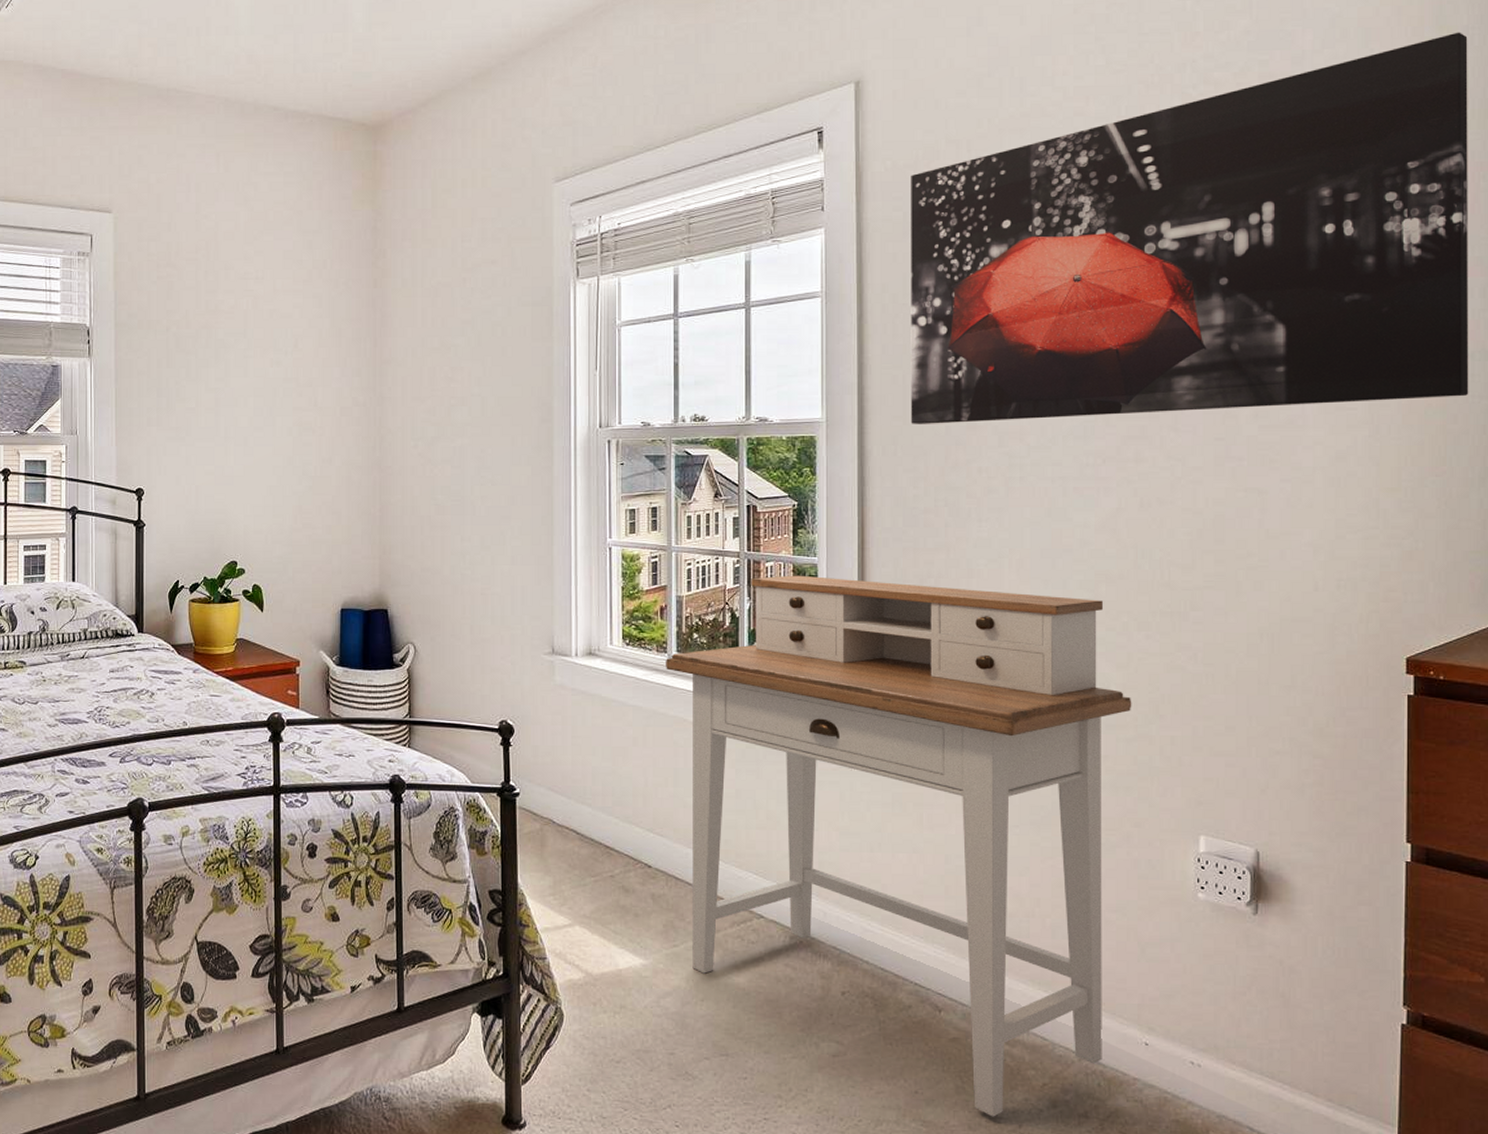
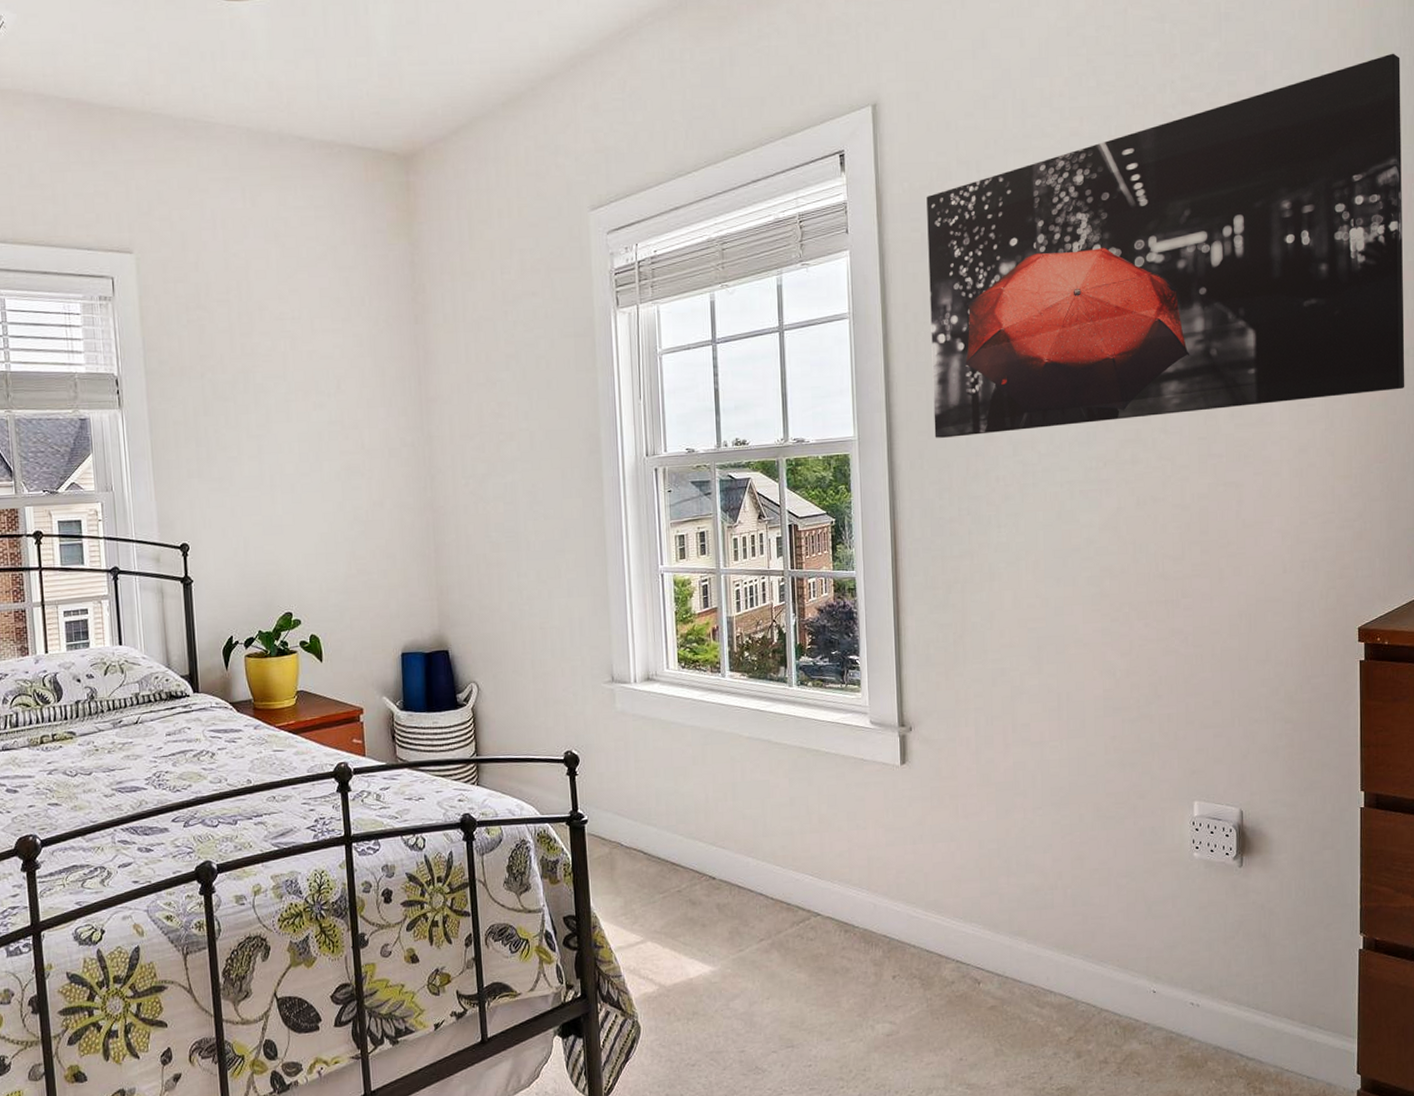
desk: present [666,575,1132,1117] -> none [720,589,1135,1073]

